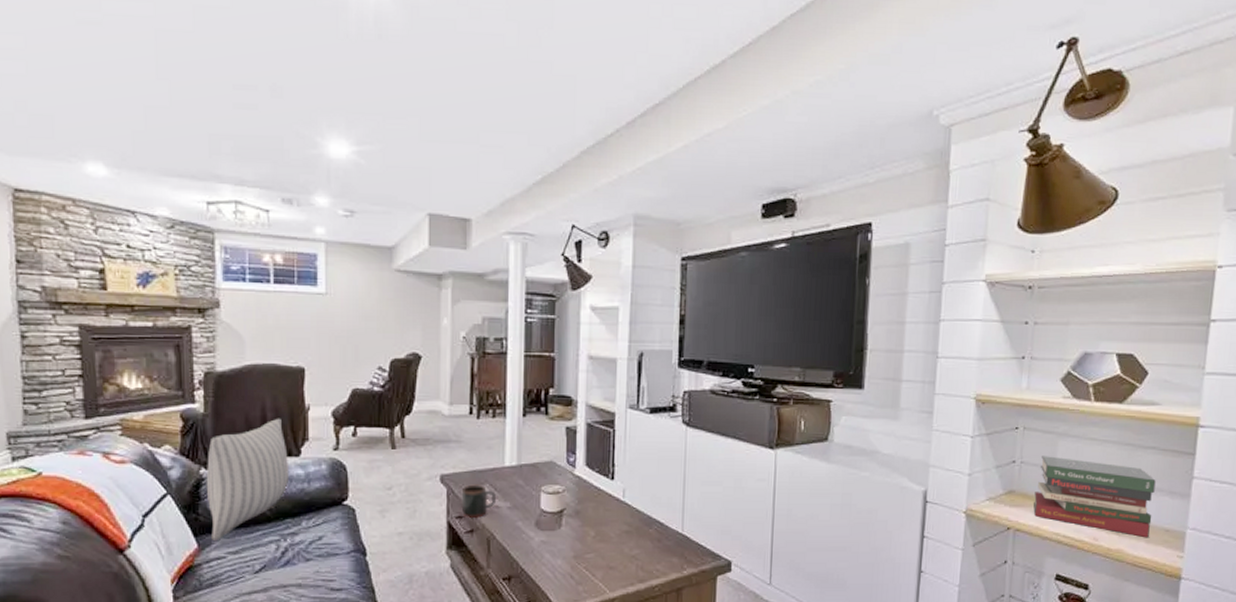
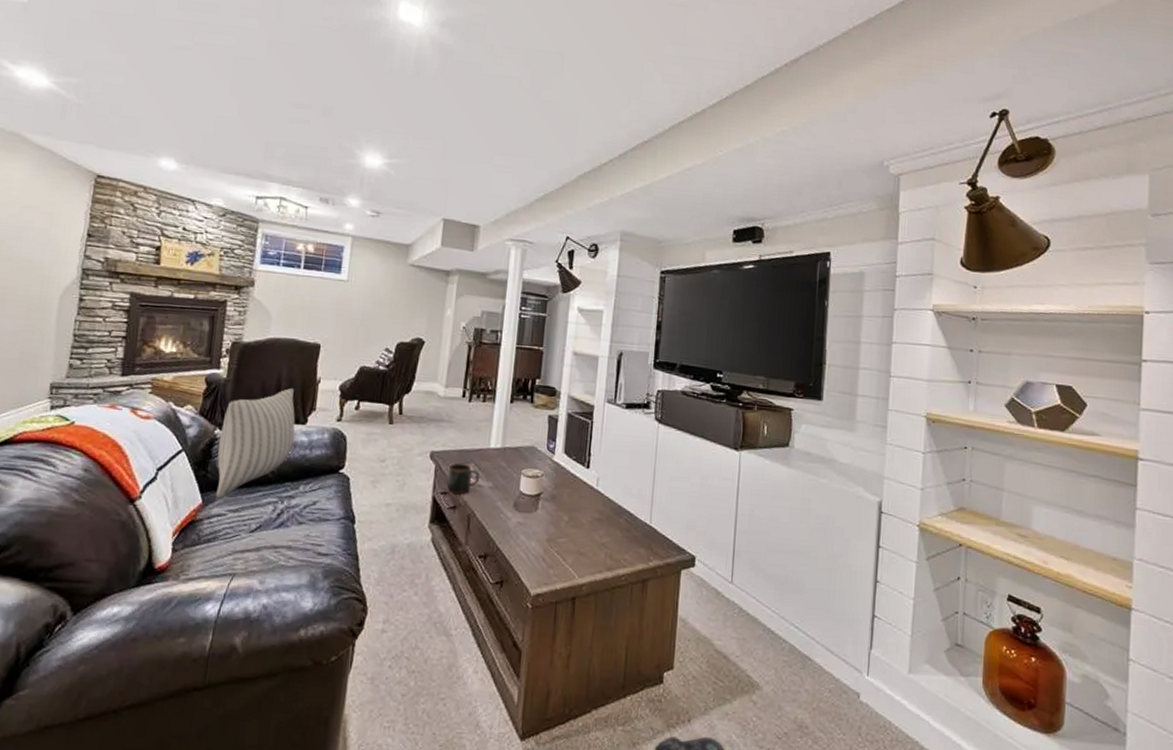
books: present [1033,456,1156,538] -> none [984,476,1100,566]

